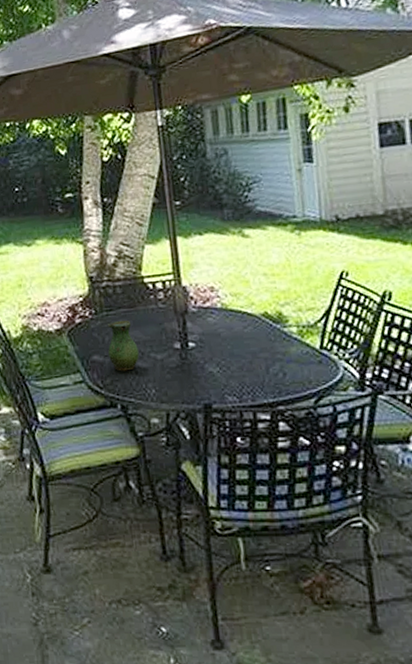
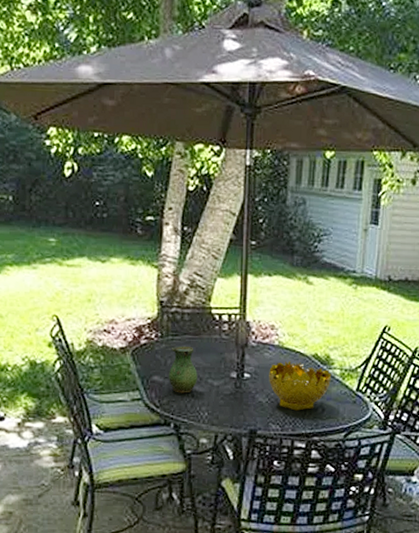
decorative bowl: none [215,323,288,379] -> present [269,361,331,411]

